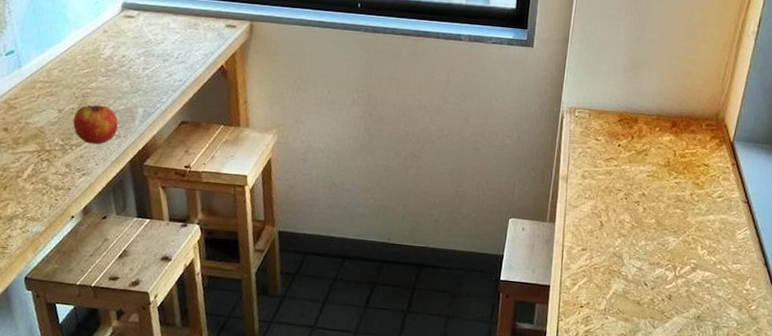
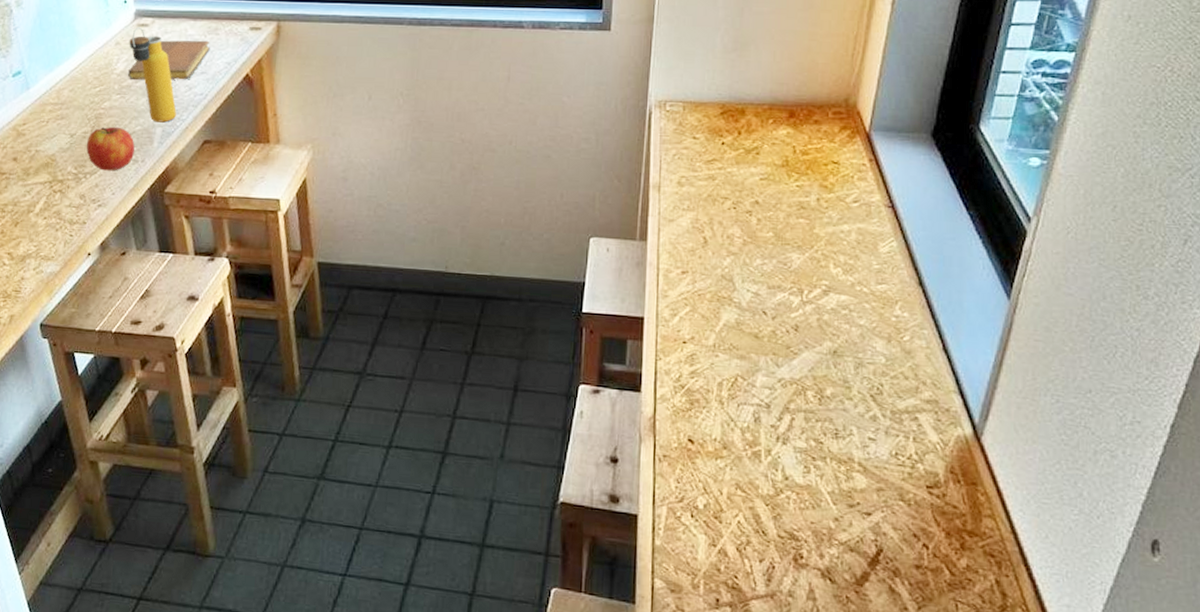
notebook: none [113,31,190,67] -> present [127,40,211,80]
water bottle: none [115,18,157,104] -> present [129,27,177,123]

